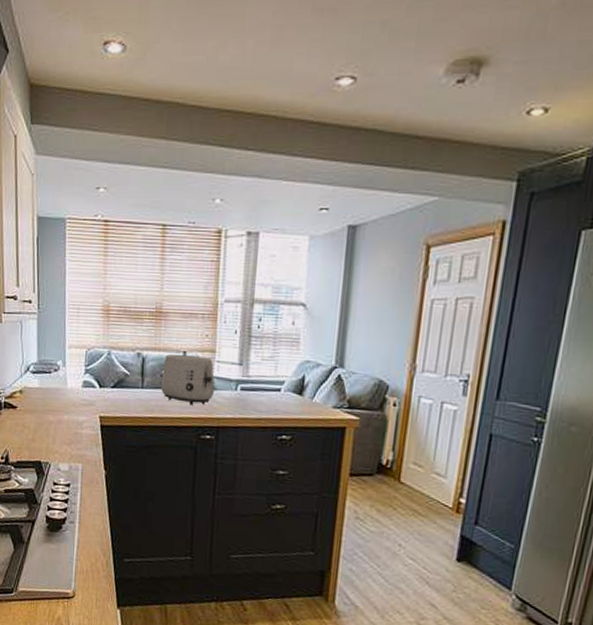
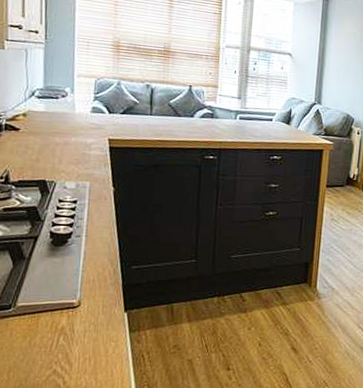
toaster: present [160,354,215,406] -> none [168,87,218,131]

